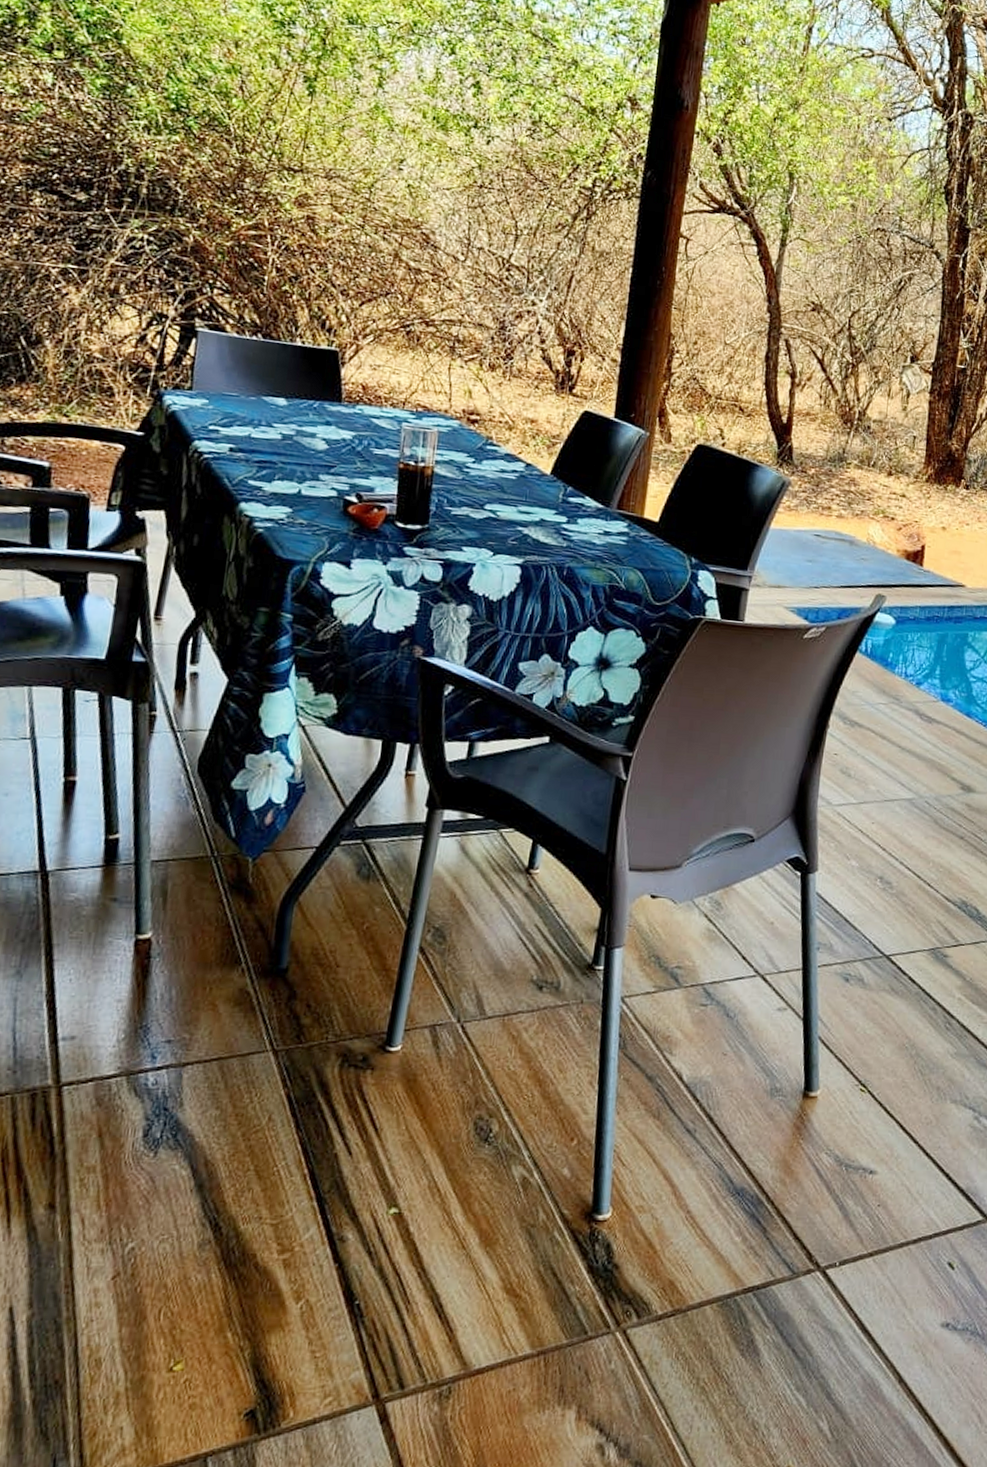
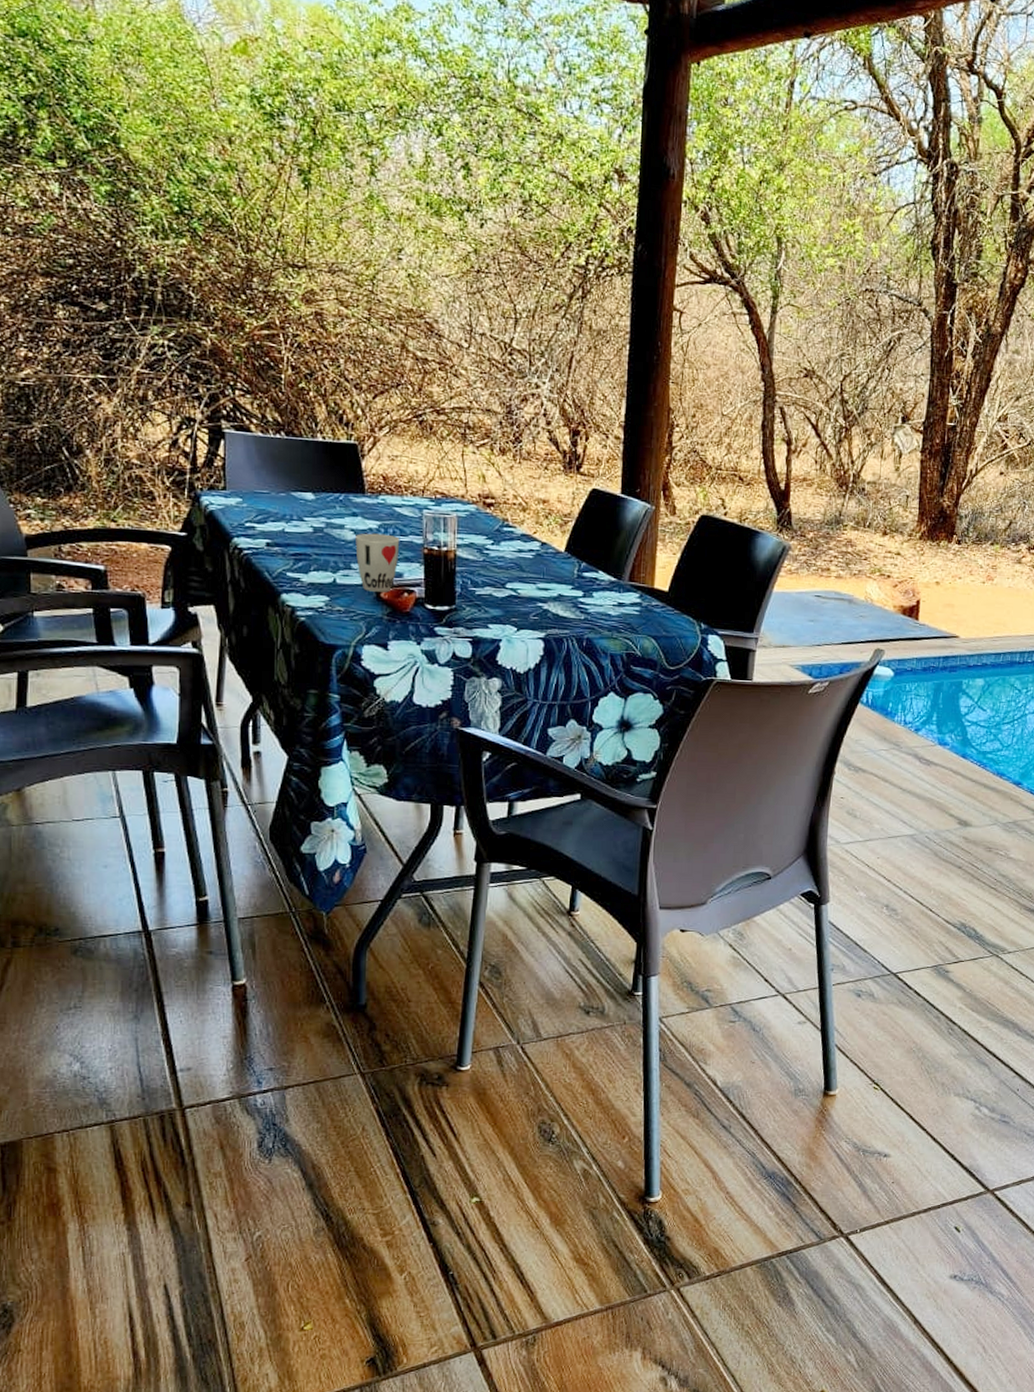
cup: none [325,443,375,507] -> present [355,533,400,592]

